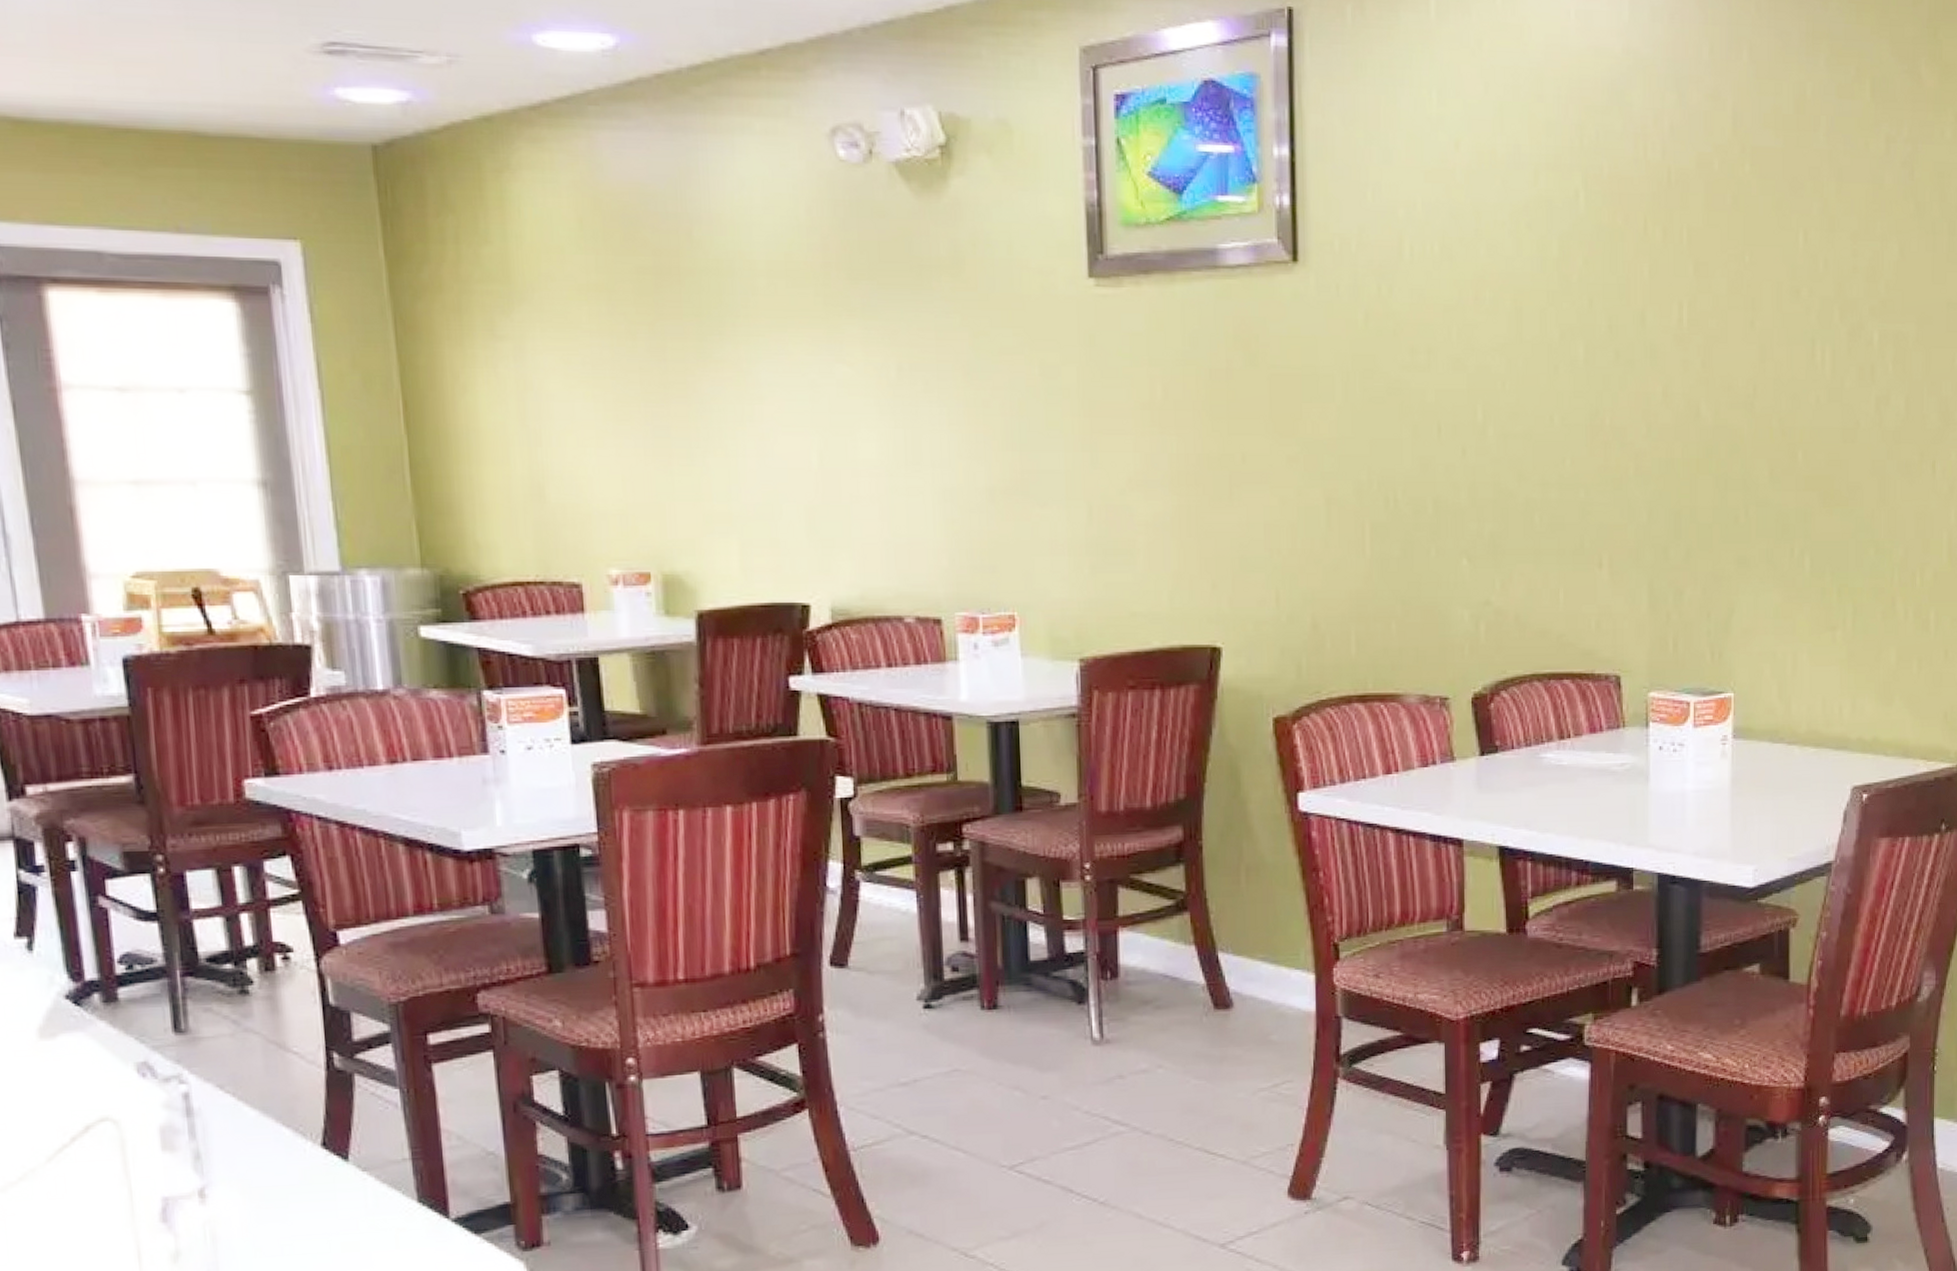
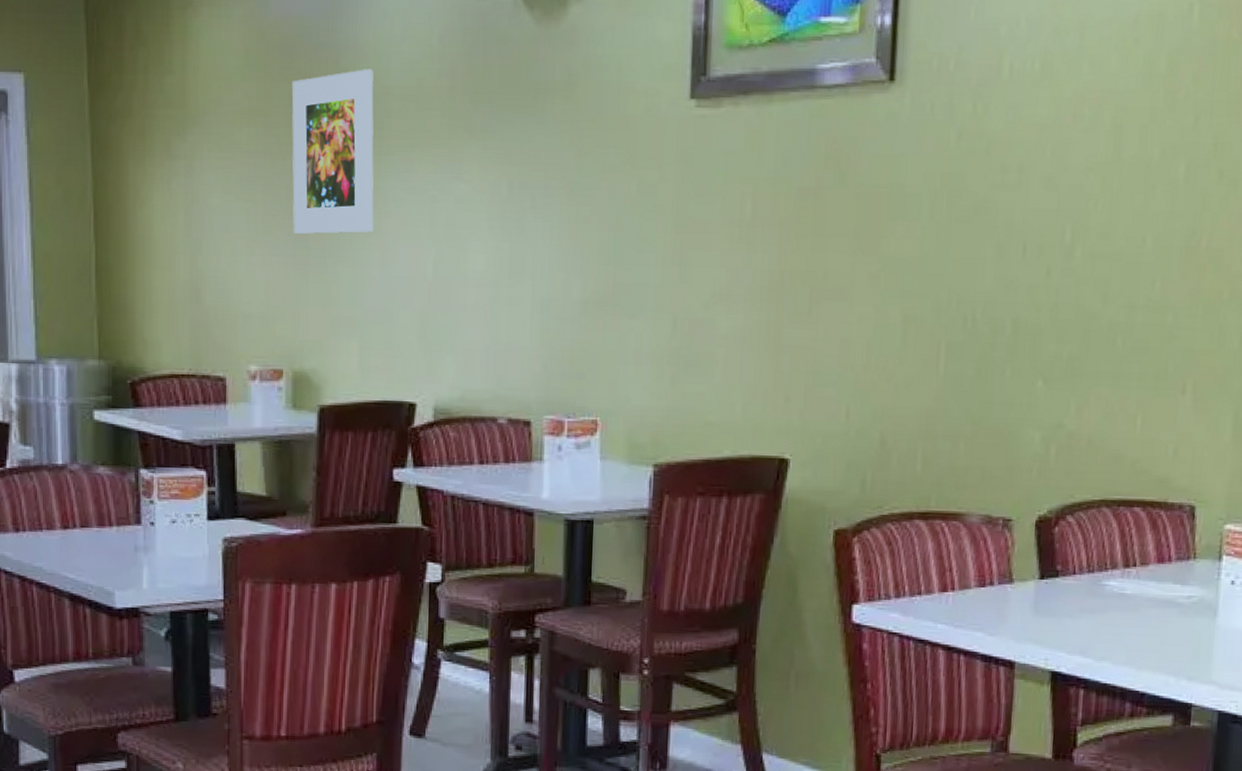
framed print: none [637,242,746,423] -> present [291,69,374,235]

